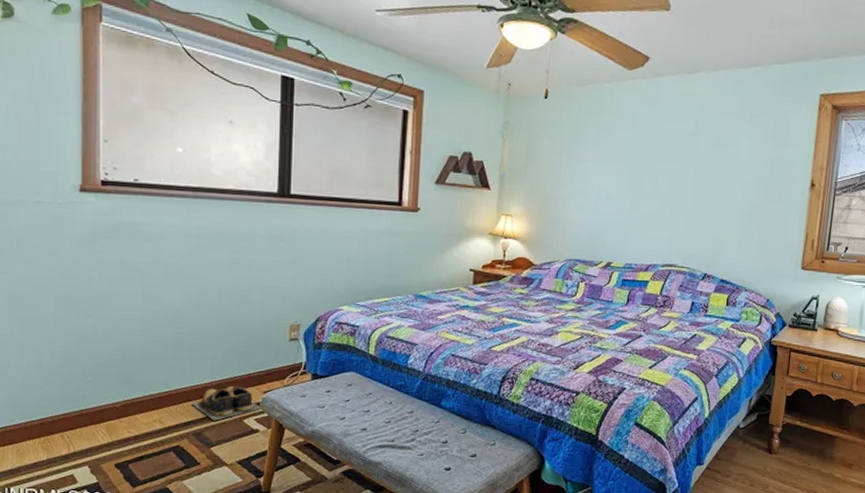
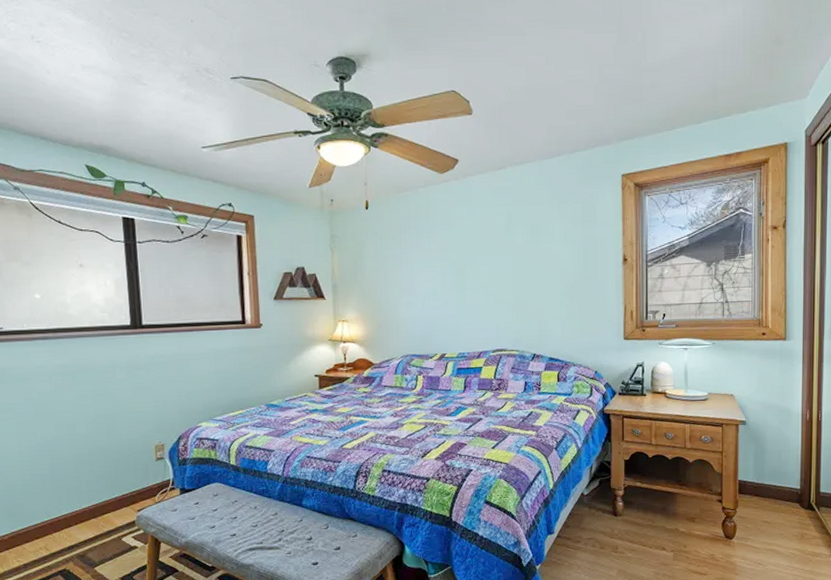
shoes: present [192,385,262,421] -> none [73,507,137,542]

